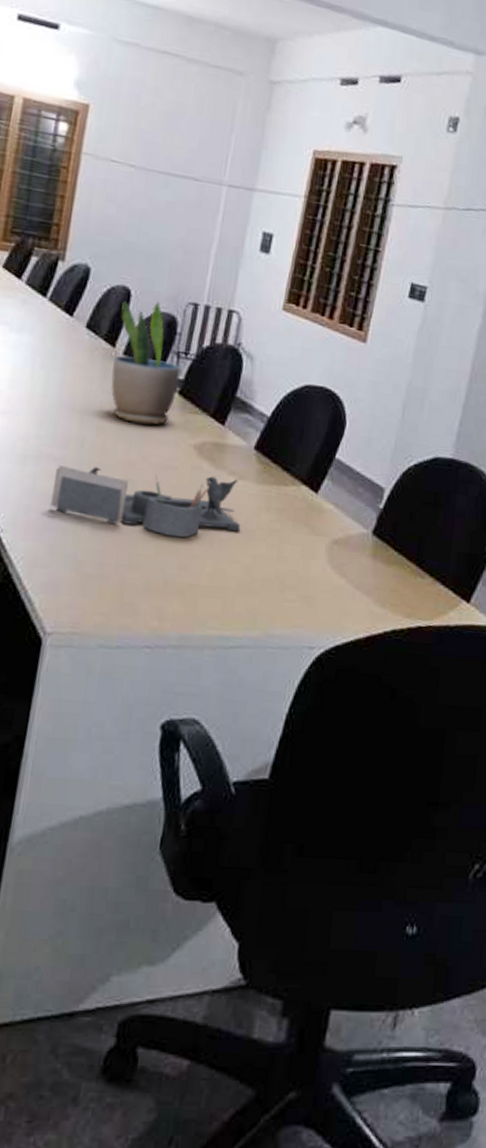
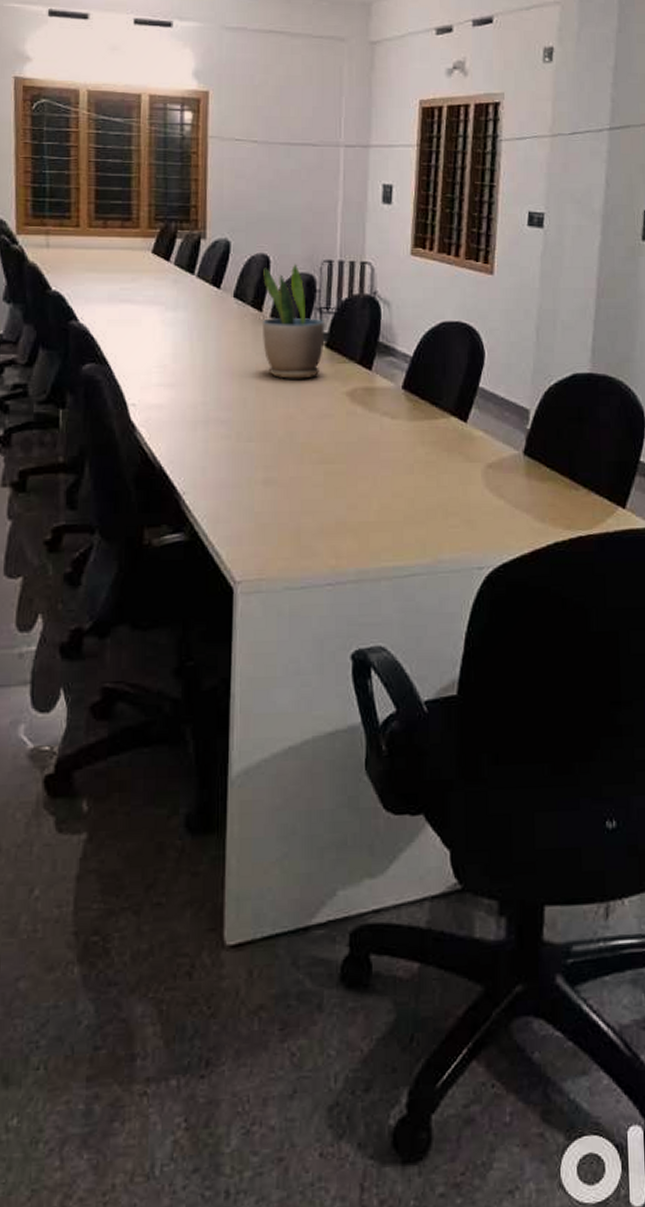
desk organizer: present [51,466,241,538] -> none [224,419,400,480]

